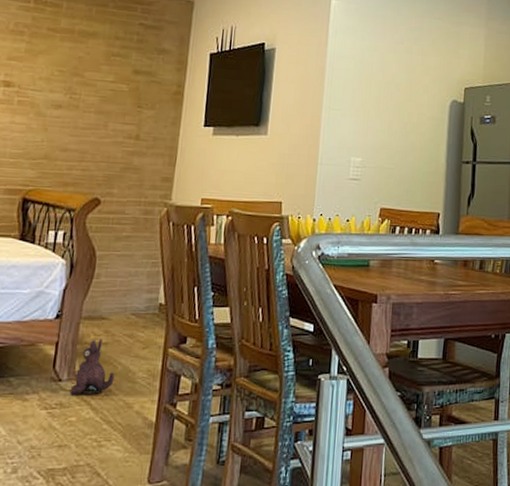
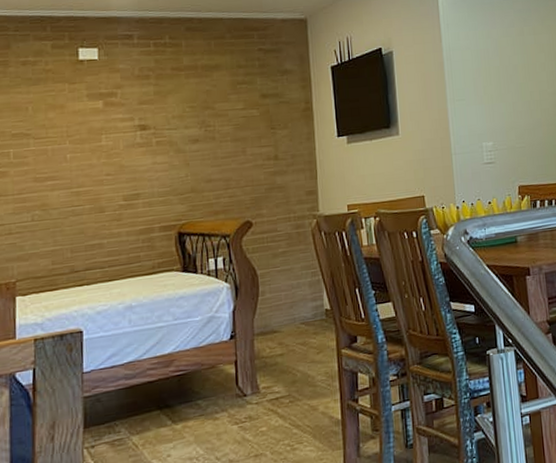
plush toy: present [69,339,115,395] -> none [256,351,296,407]

